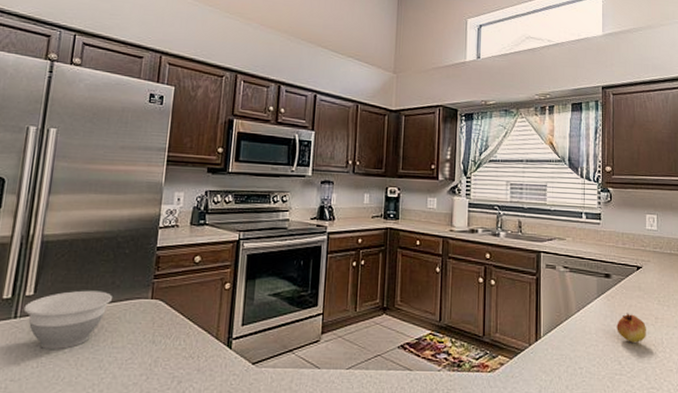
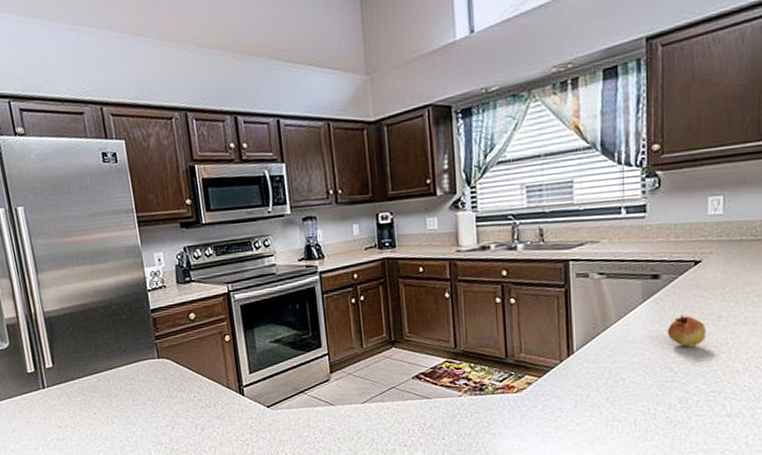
bowl: present [23,290,112,350] -> none [48,356,122,413]

